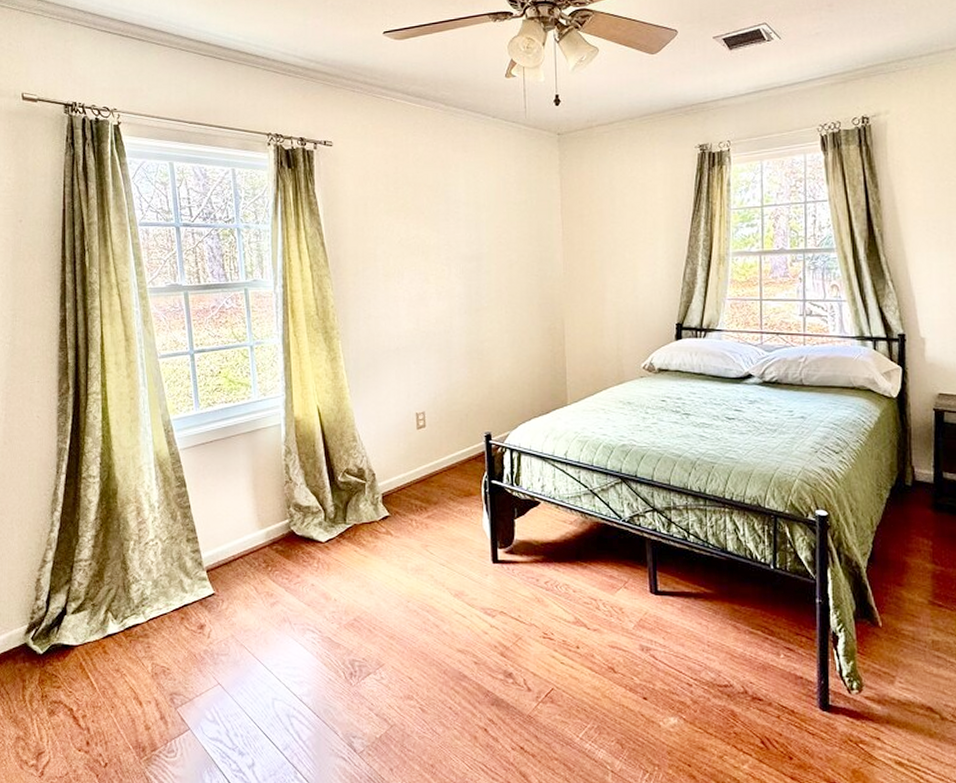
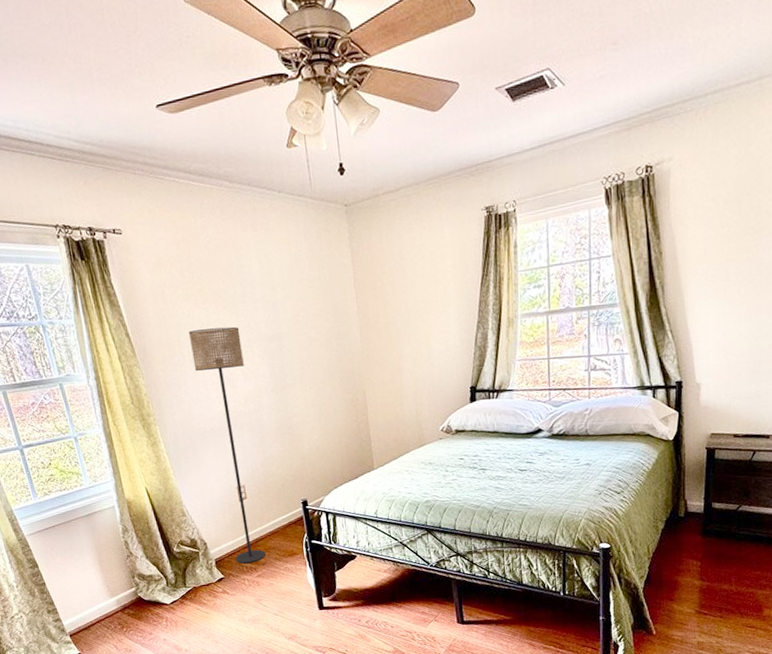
floor lamp: none [385,243,439,501] -> present [188,326,266,564]

